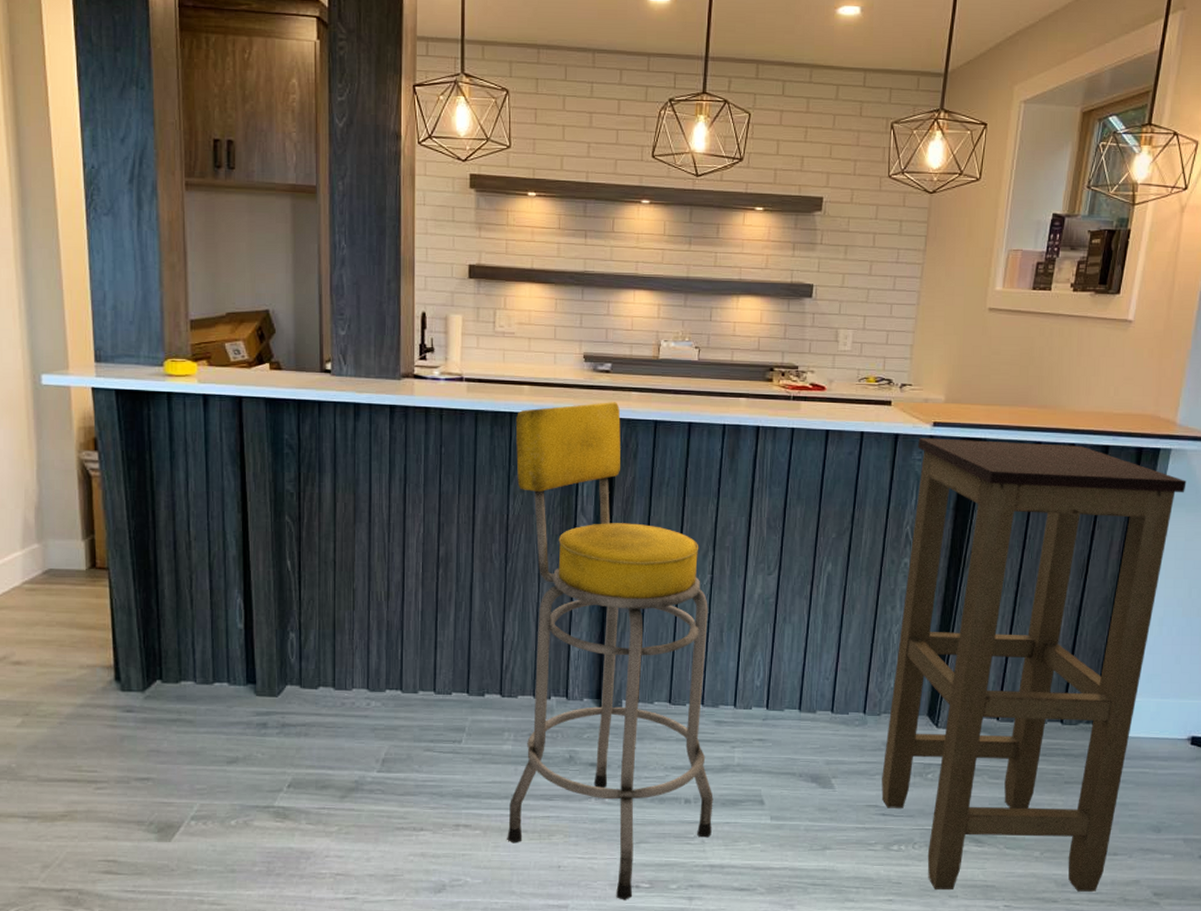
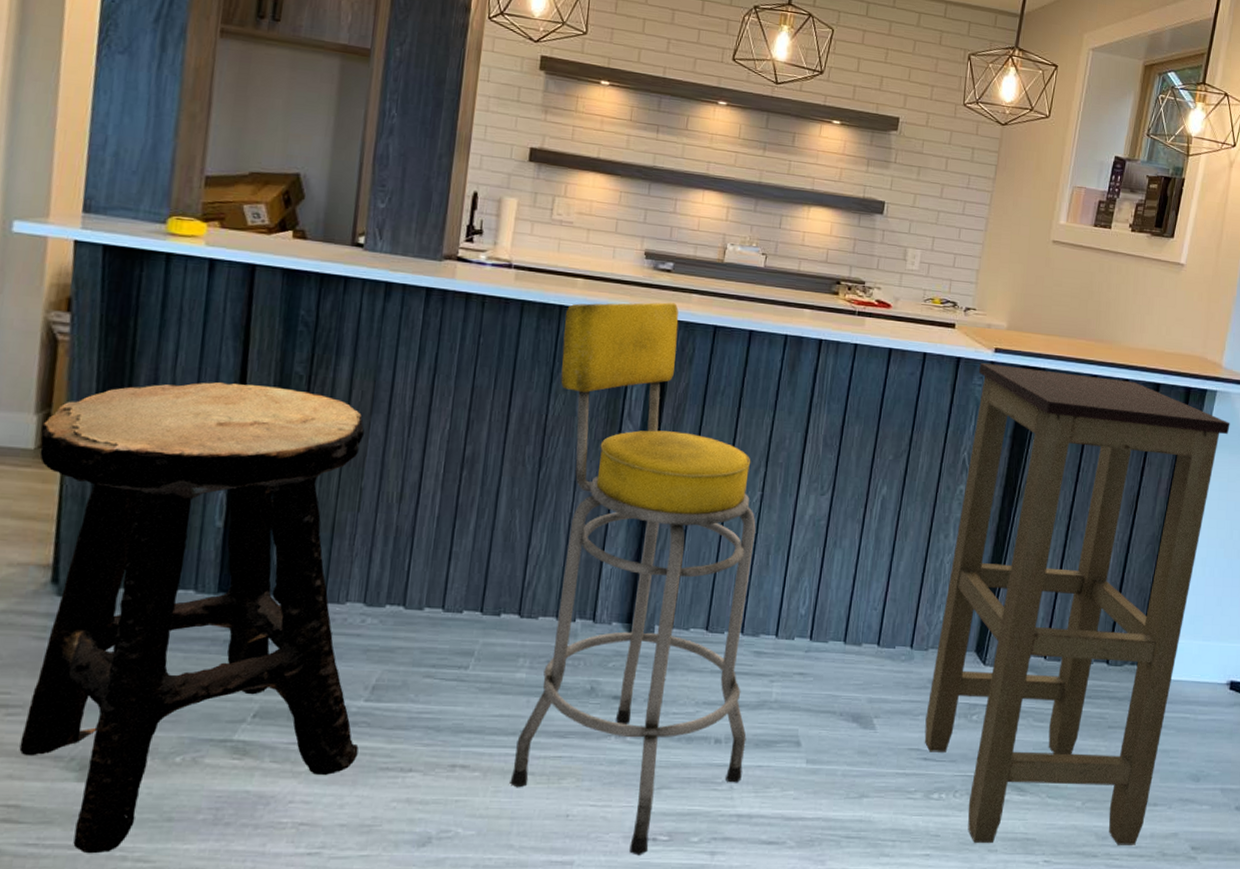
bar stool: none [89,503,377,899] -> present [19,381,364,854]

